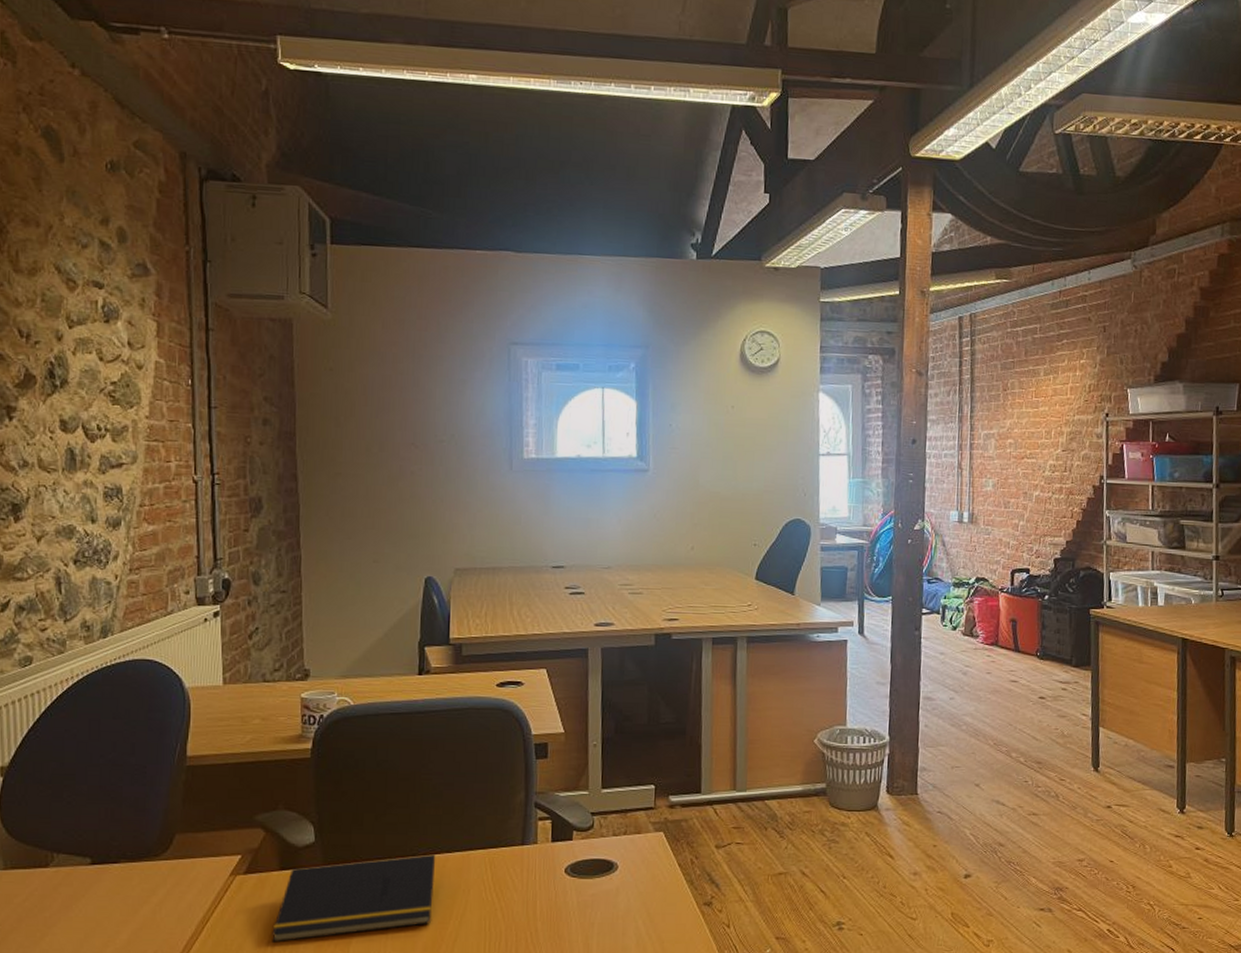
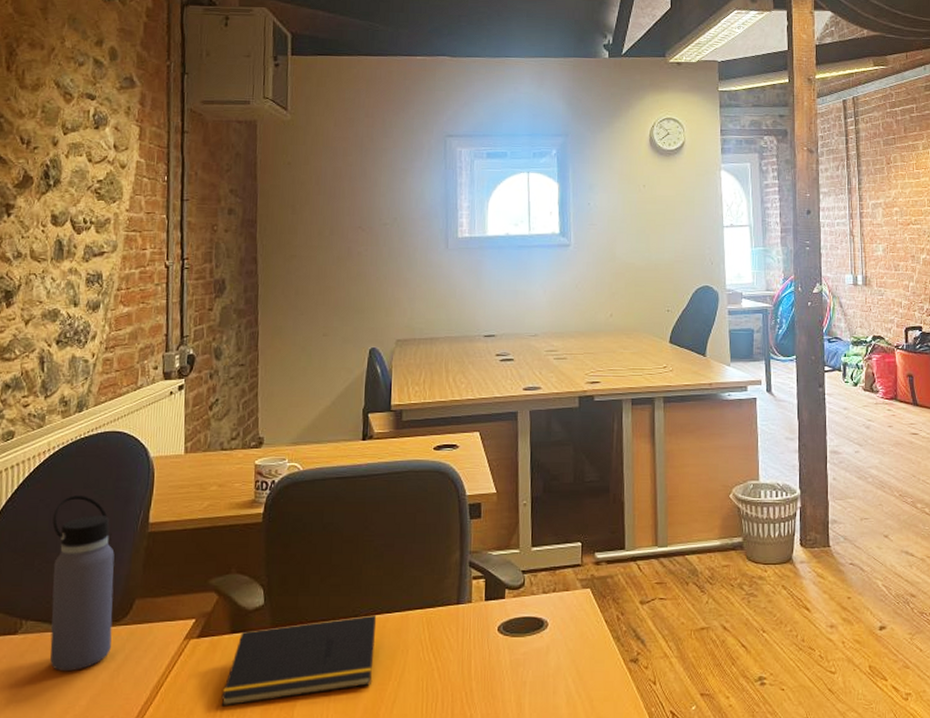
water bottle: none [81,726,152,906] -> present [50,496,115,672]

